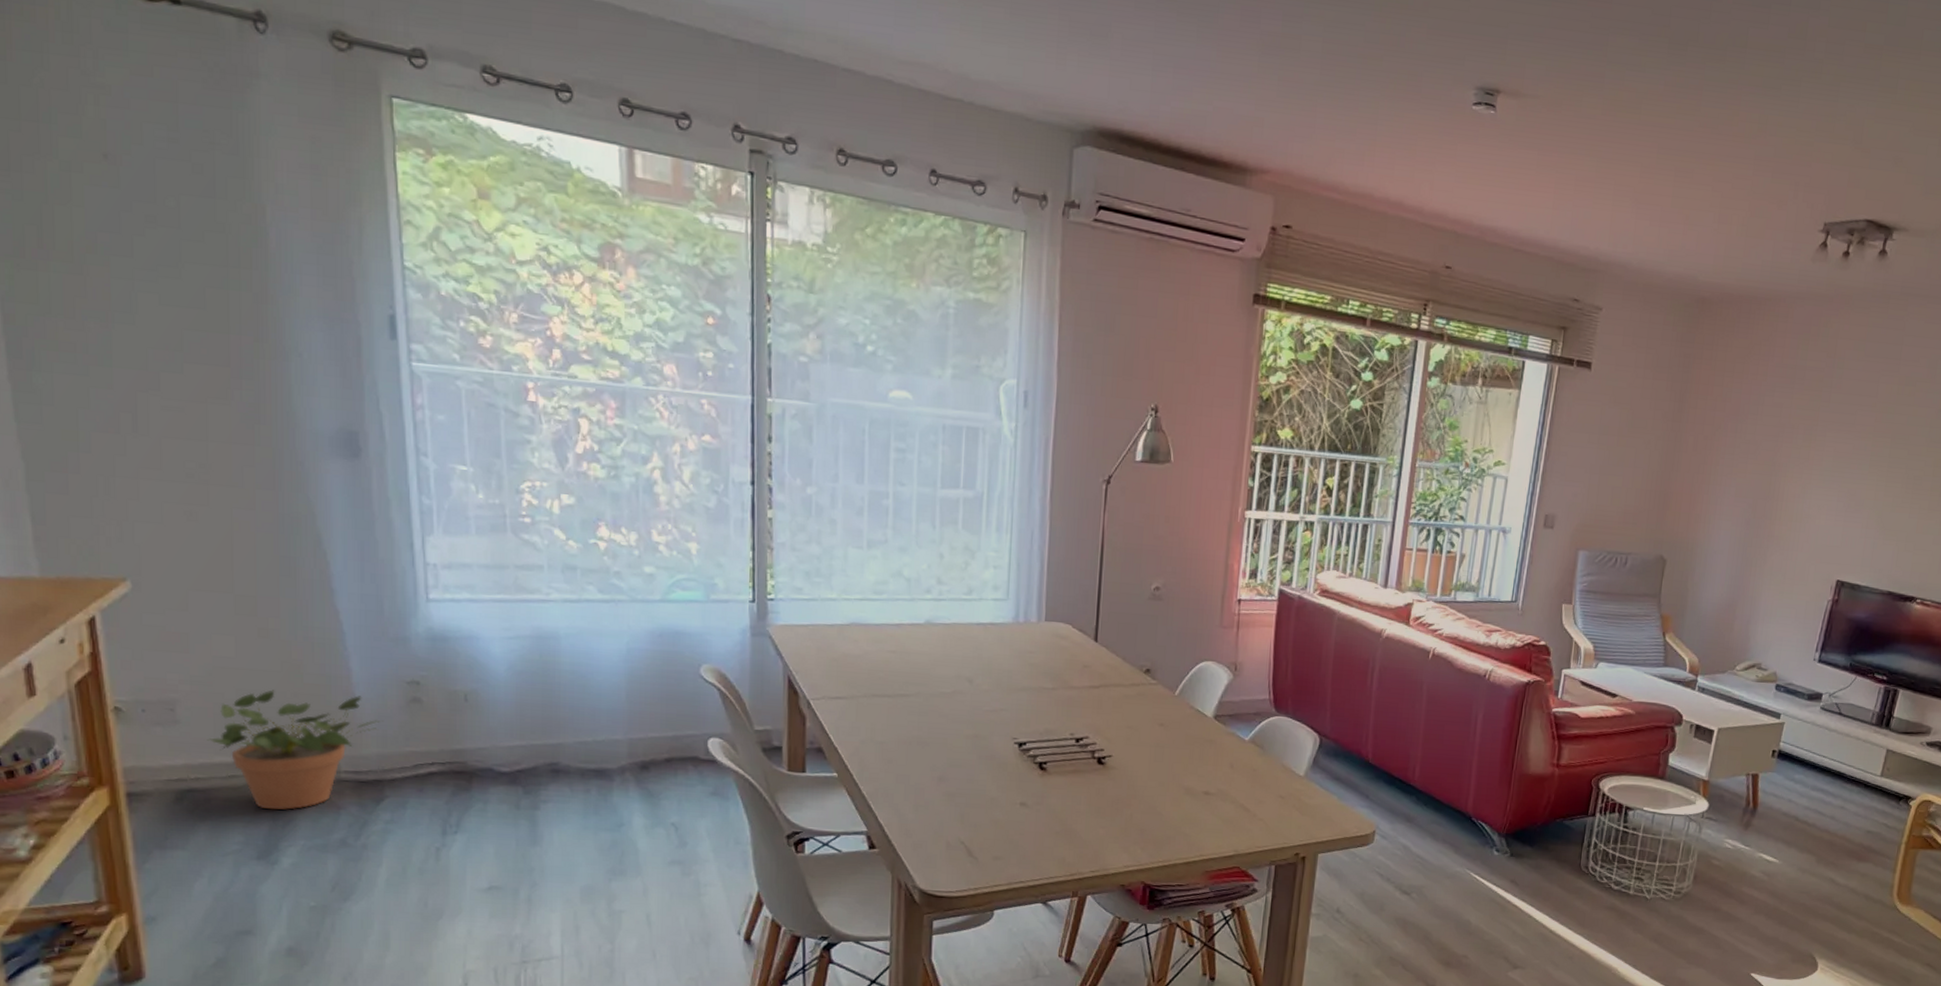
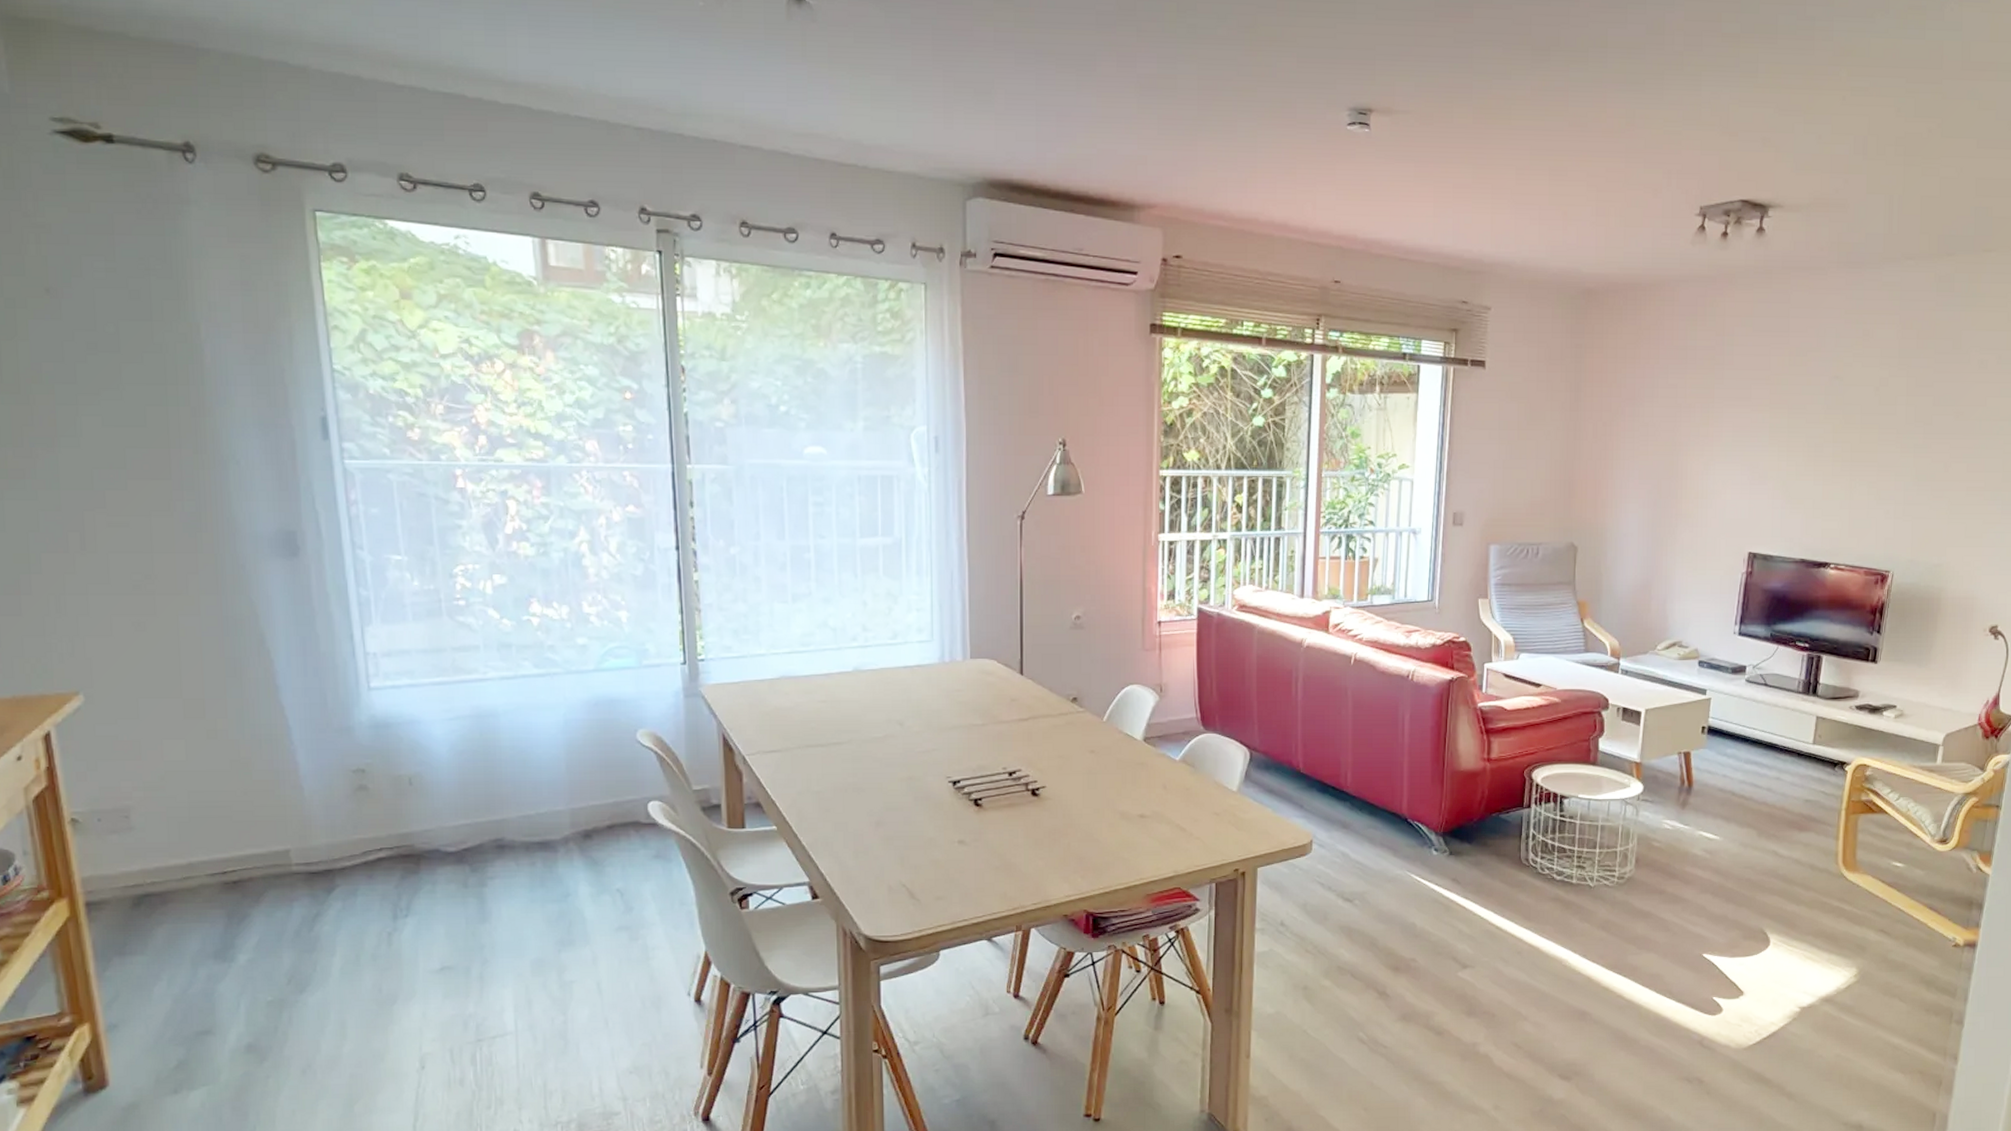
potted plant: present [207,690,383,810] -> none [161,788,331,908]

